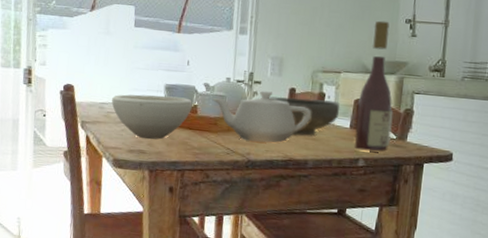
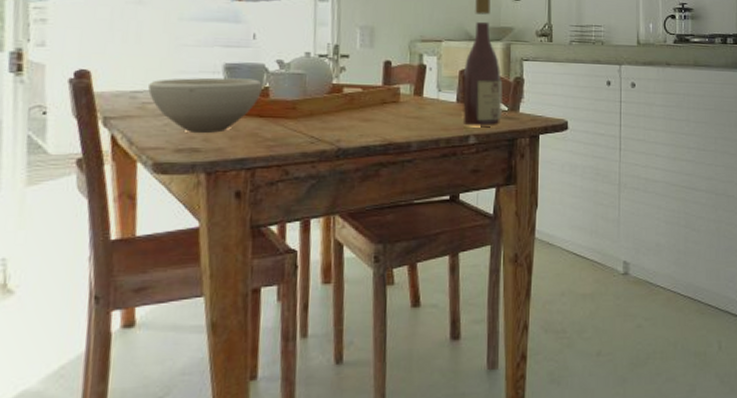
teapot: present [212,90,312,143] -> none [288,65,412,126]
bowl: present [269,96,340,136] -> none [360,71,444,115]

